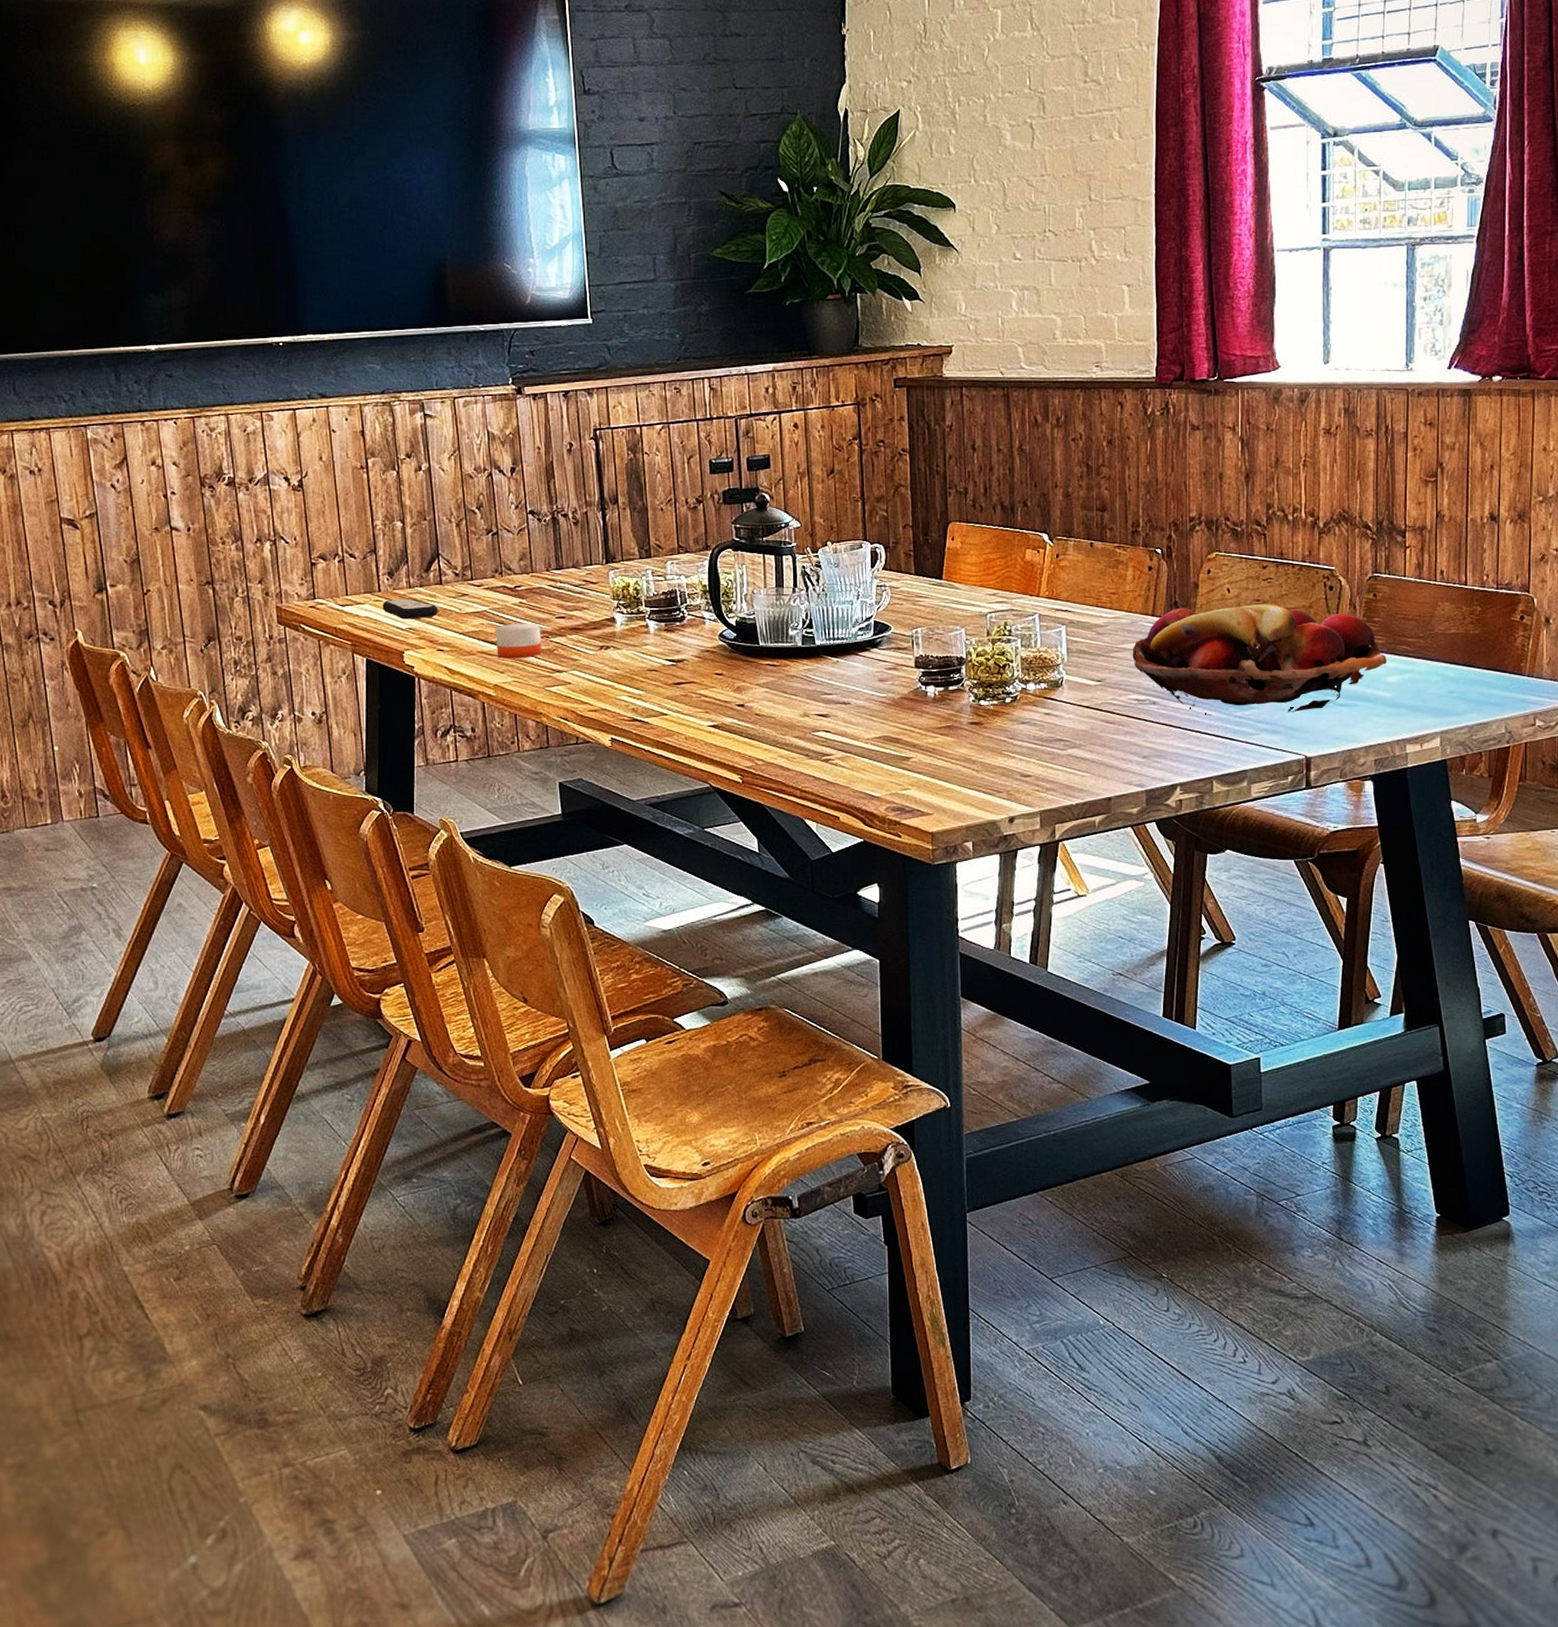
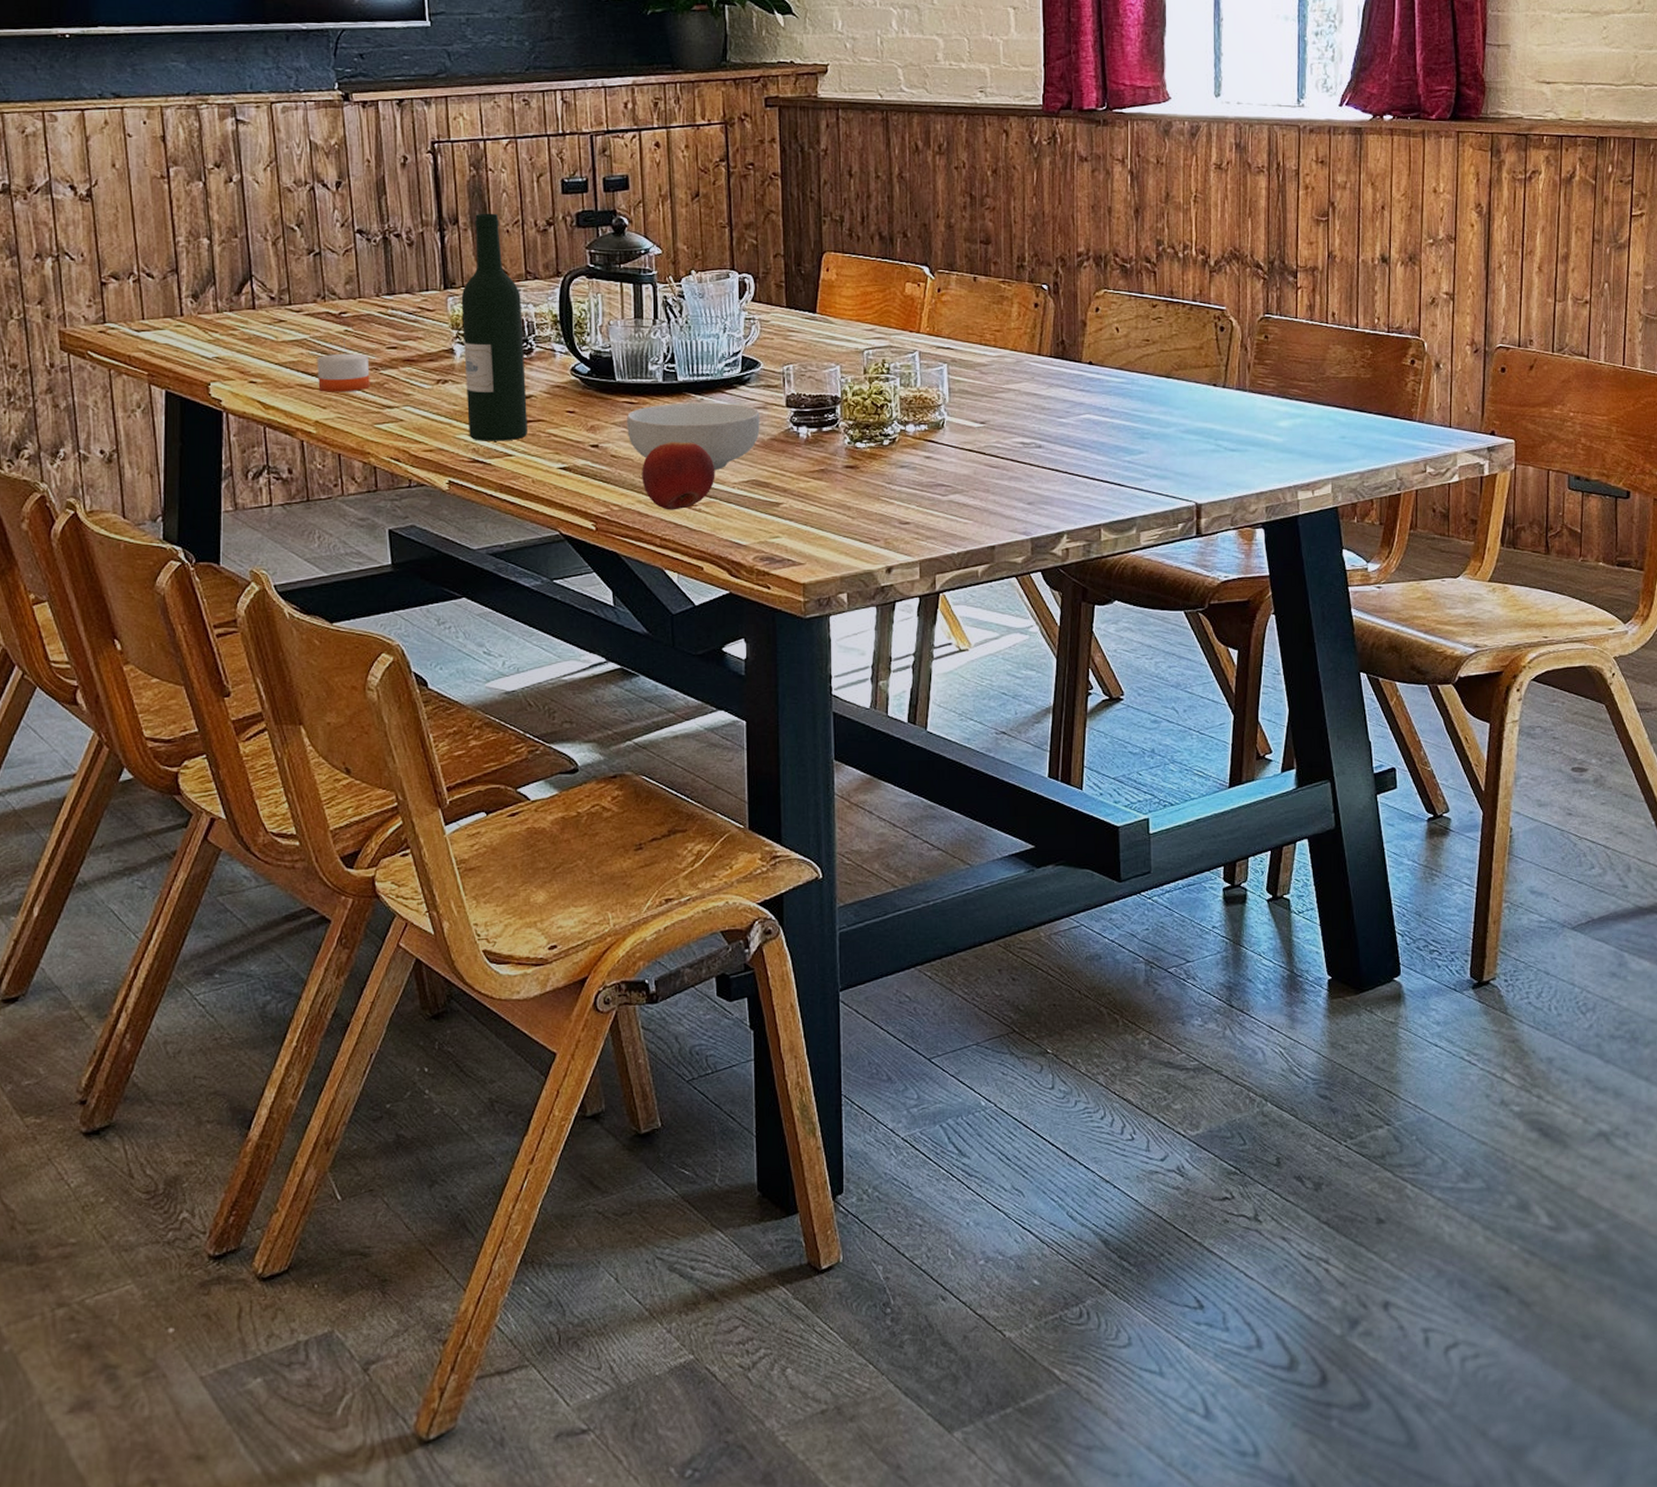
remote control: present [382,598,438,620] -> none [185,324,250,348]
wine bottle: none [621,493,682,702] -> present [461,213,529,441]
cereal bowl: none [770,664,891,728] -> present [627,402,760,471]
fruit: none [783,701,850,765] -> present [642,442,715,510]
fruit basket: present [1132,604,1387,715] -> none [1017,344,1278,460]

